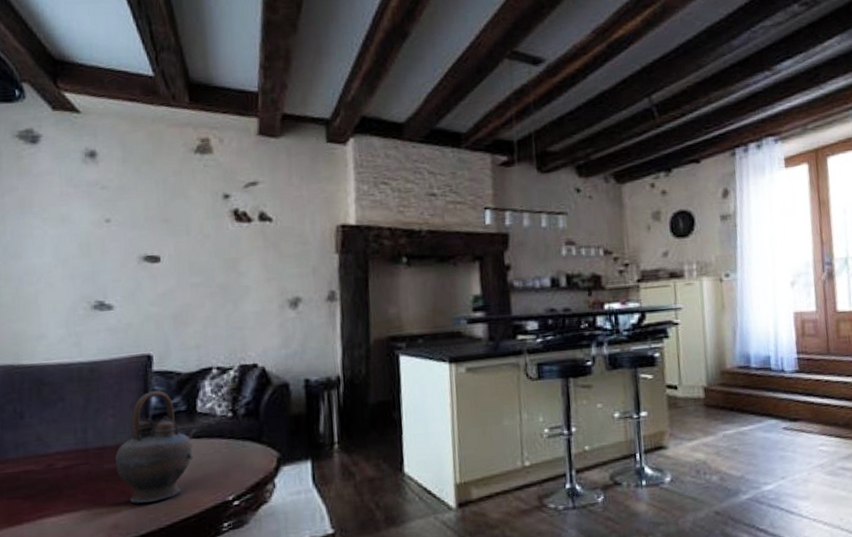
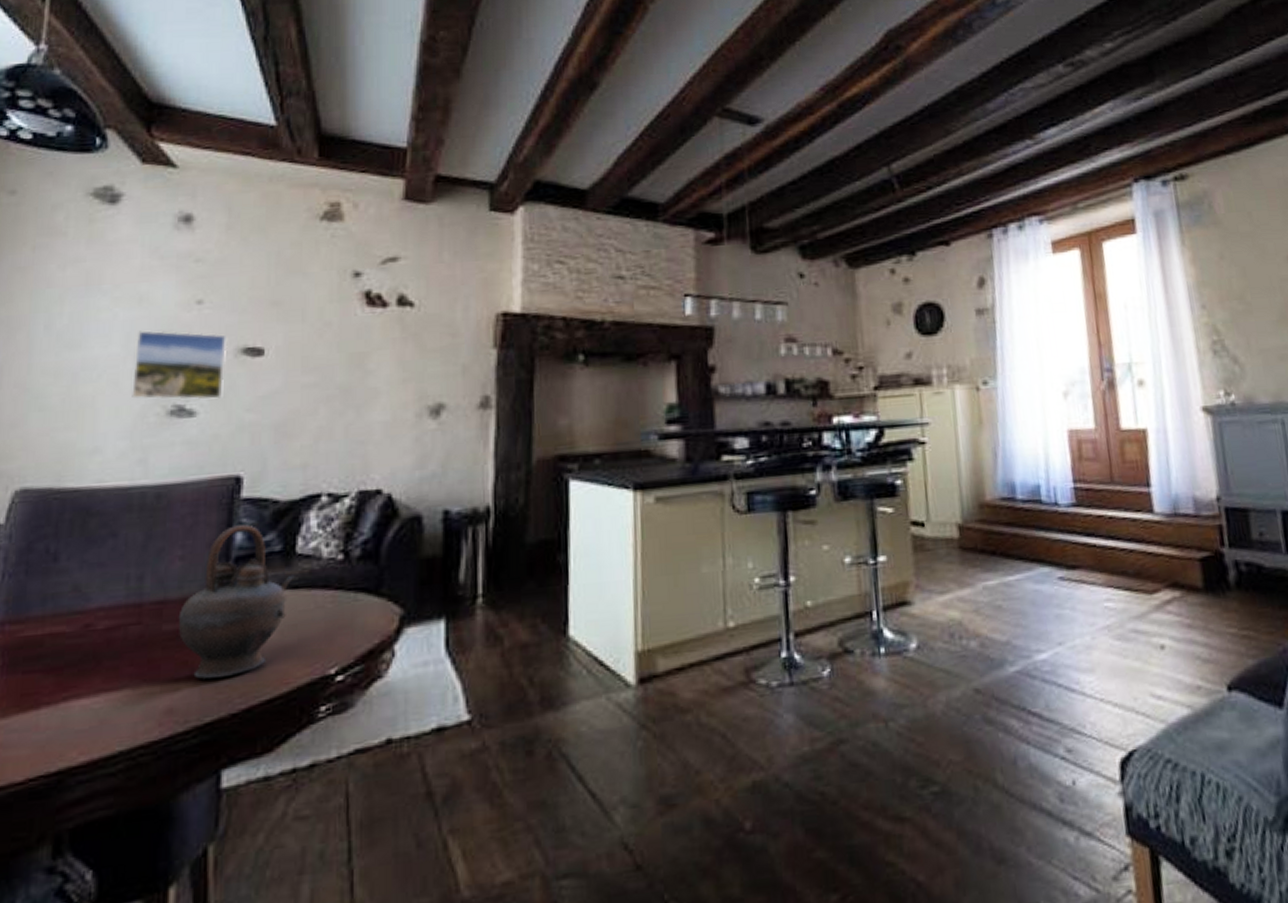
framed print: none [63,244,132,297] -> present [132,331,228,400]

